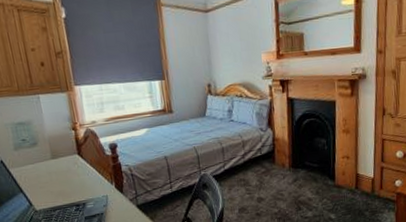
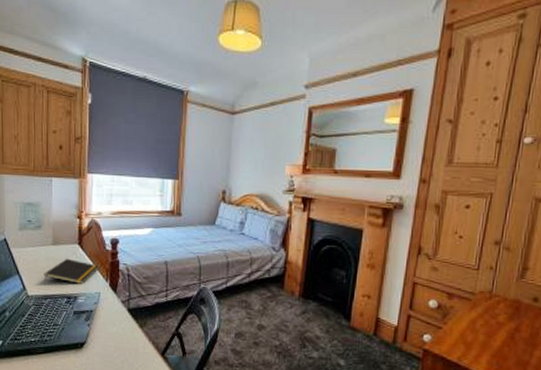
notepad: none [48,169,103,197] -> present [44,259,99,284]

